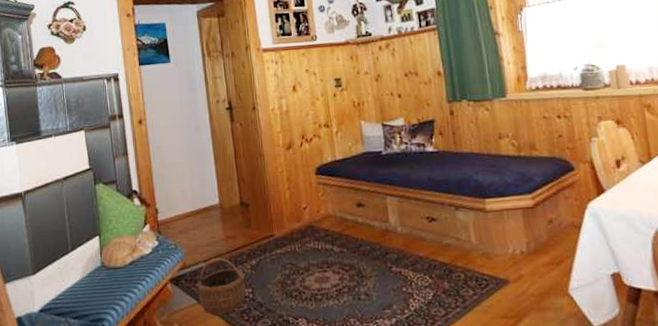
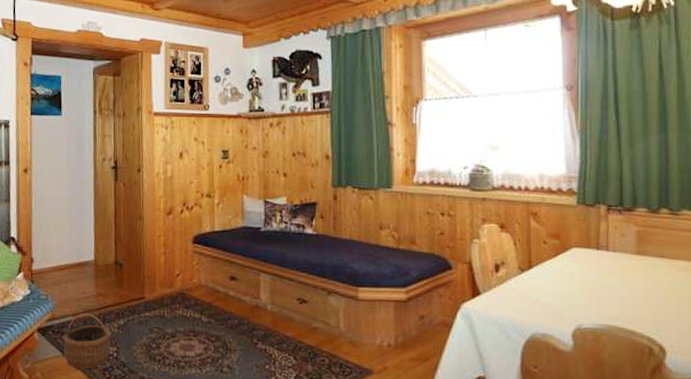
candle: present [608,62,633,91] -> none [496,166,522,195]

